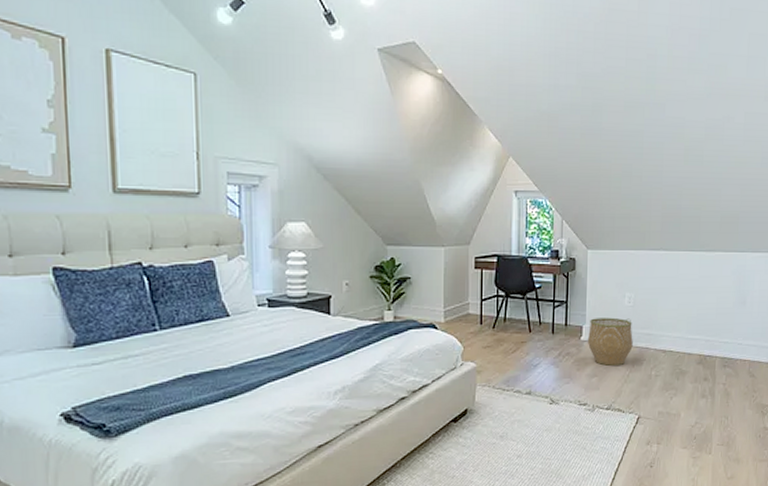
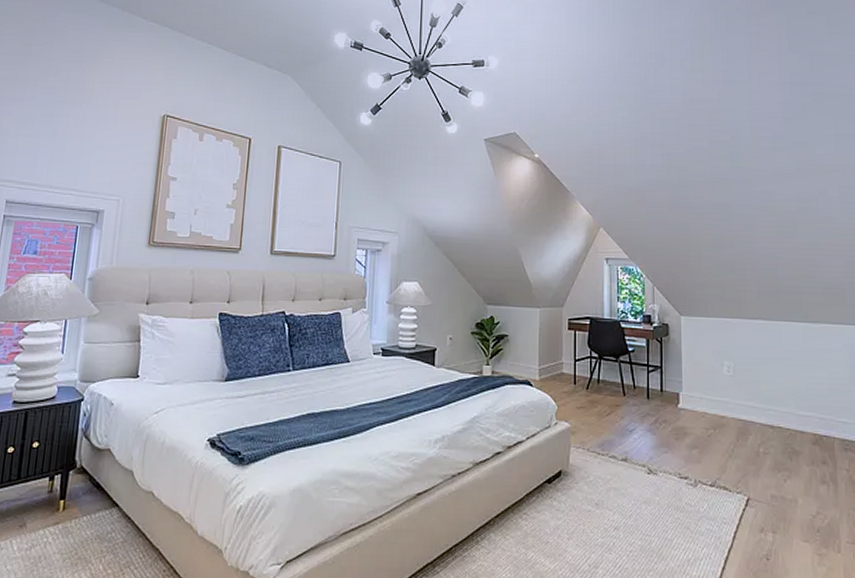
basket: present [587,317,633,367] -> none [685,385,736,439]

